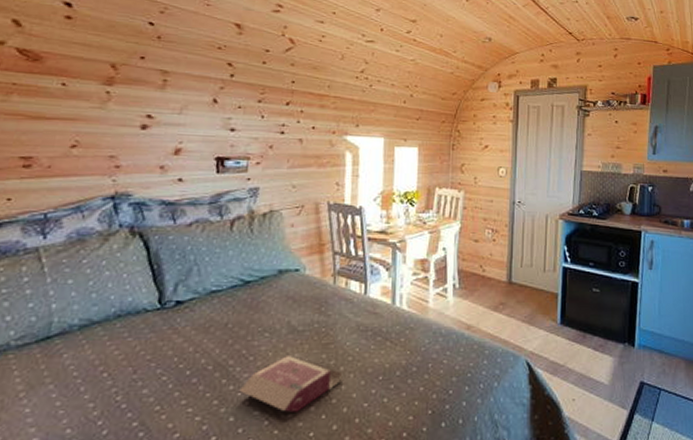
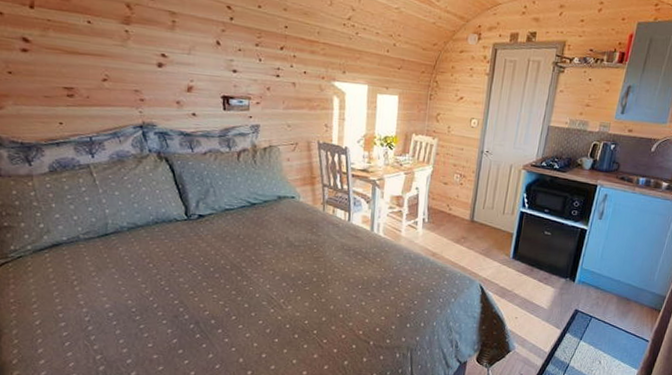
book: present [239,356,343,412] -> none [251,264,330,305]

